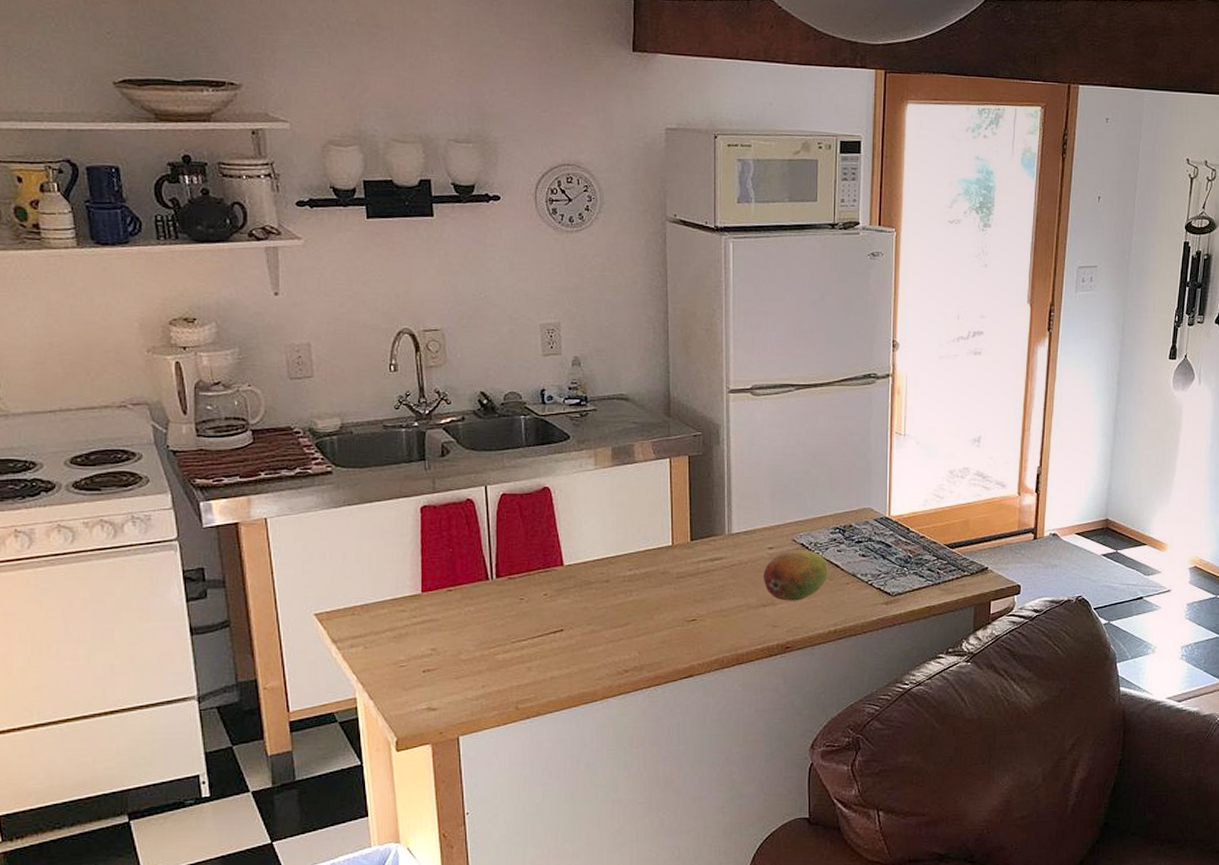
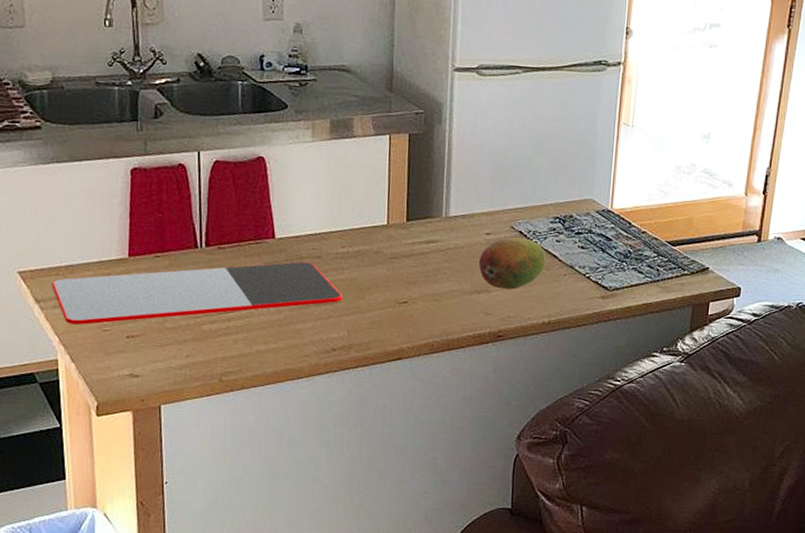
cutting board: none [348,587,633,662] -> present [52,261,343,325]

